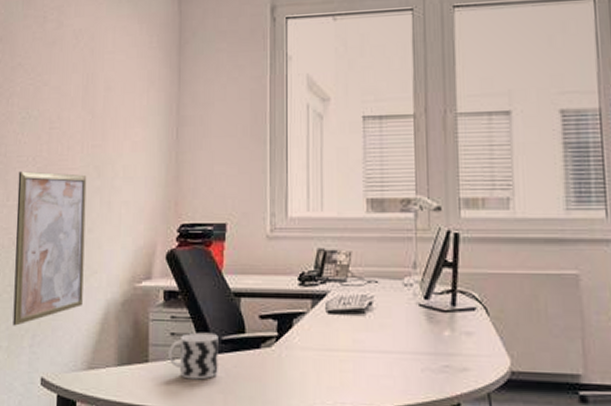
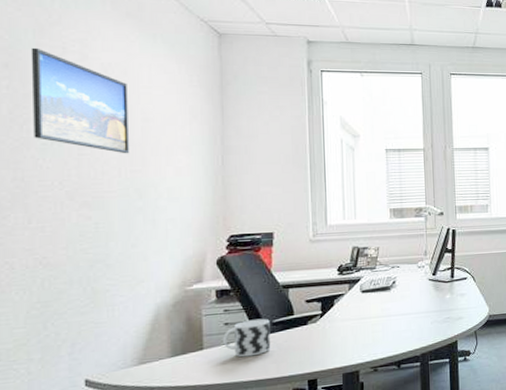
wall art: present [13,171,87,326] -> none [42,195,129,339]
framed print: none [16,19,94,127] -> present [30,47,130,154]

